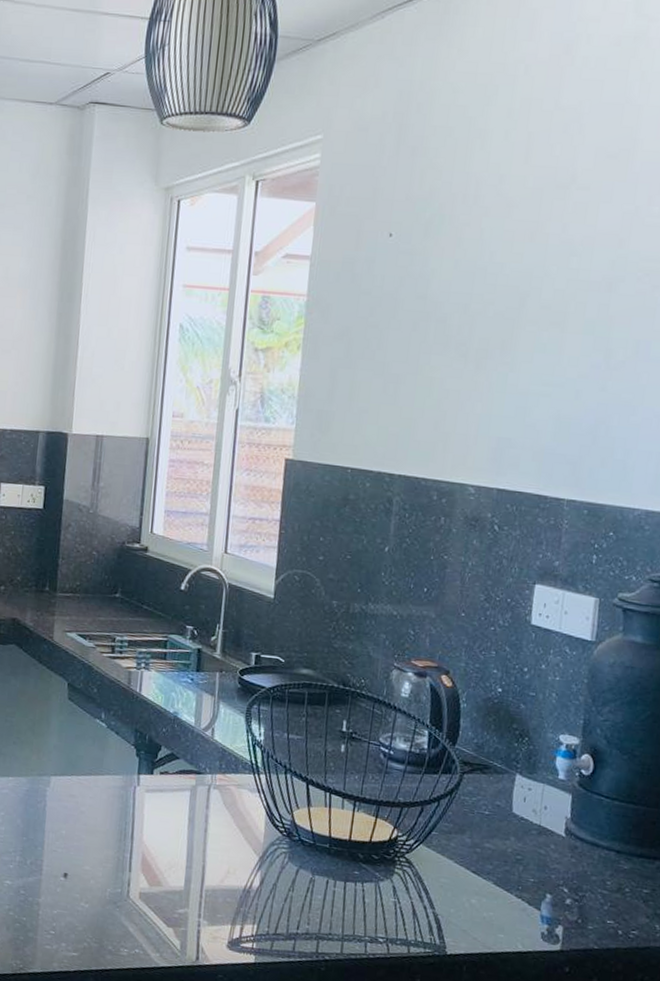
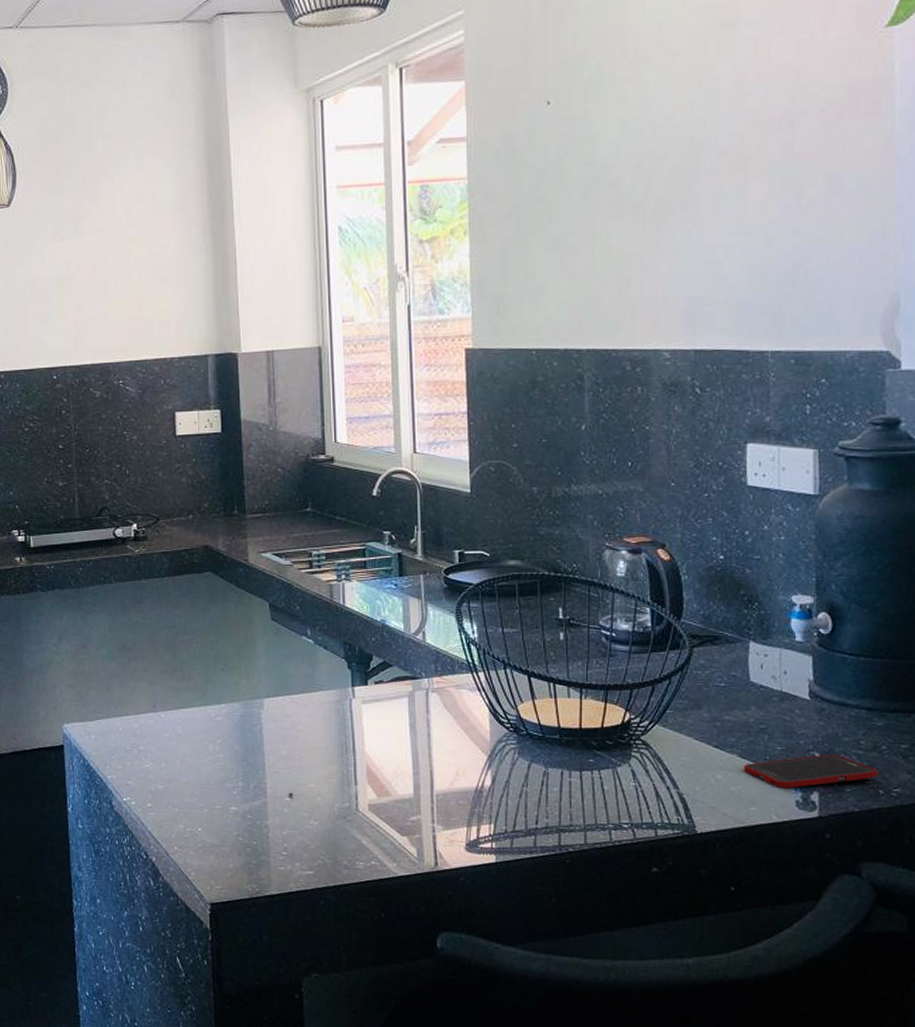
cell phone: none [497,890,620,920] -> present [744,754,879,789]

